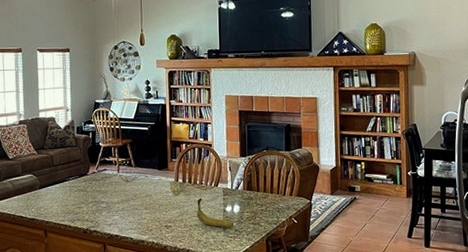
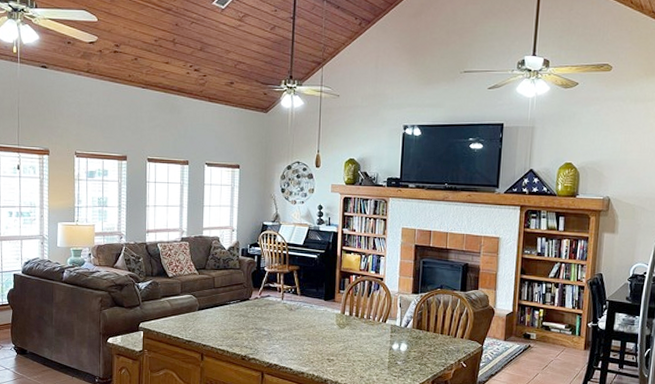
banana: present [196,197,234,228] -> none [361,333,400,366]

